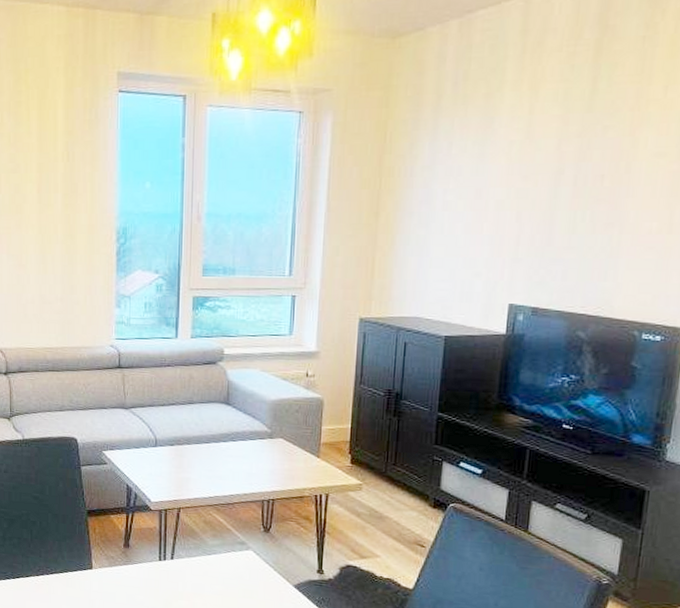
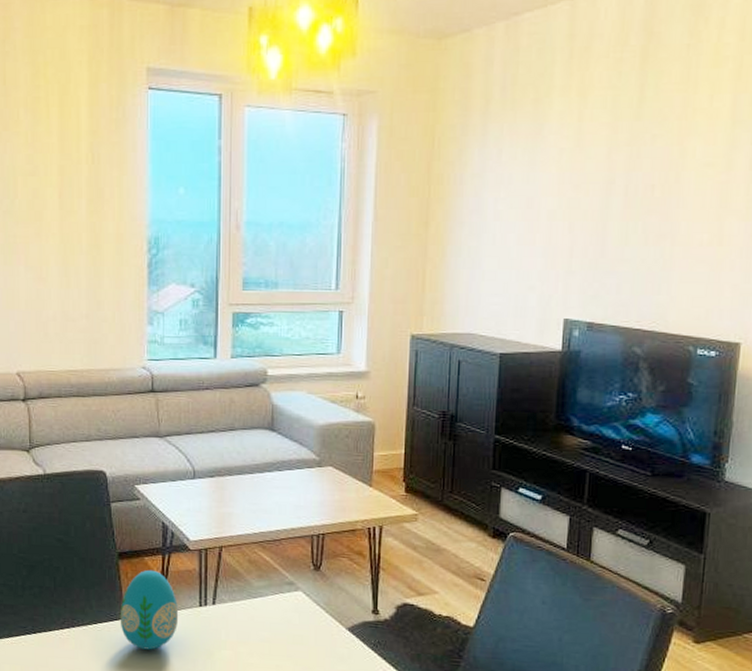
decorative egg: none [88,526,141,598] -> present [120,569,179,650]

